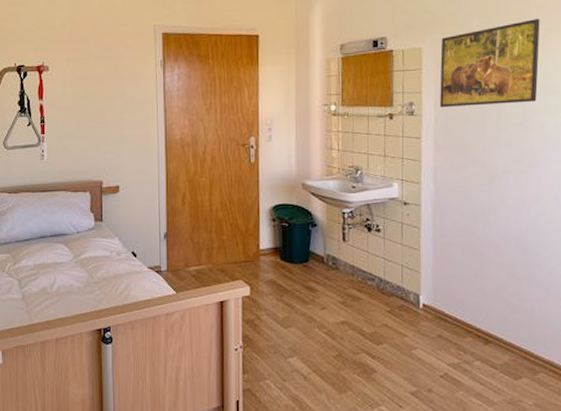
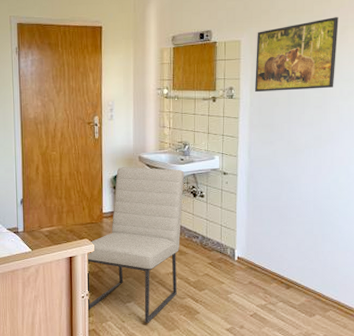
chair: none [241,196,356,384] -> present [87,167,184,324]

